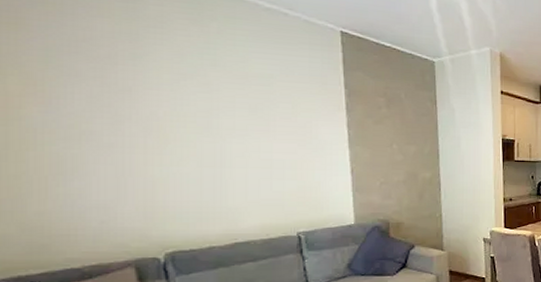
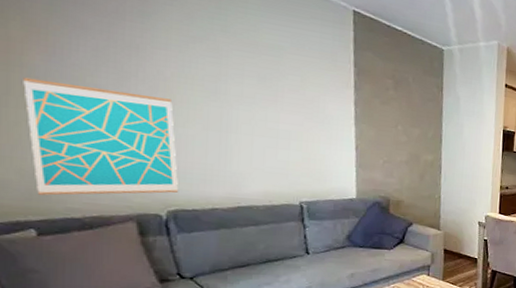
wall art: none [22,130,176,247] -> present [23,77,179,196]

